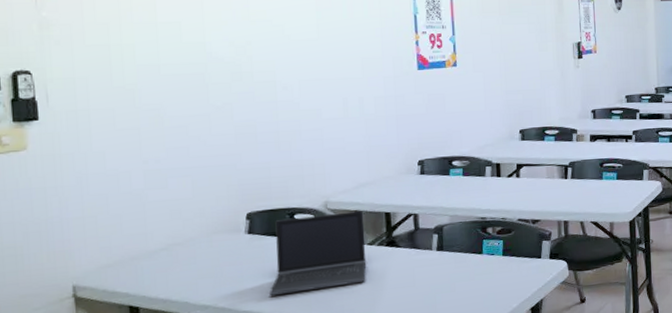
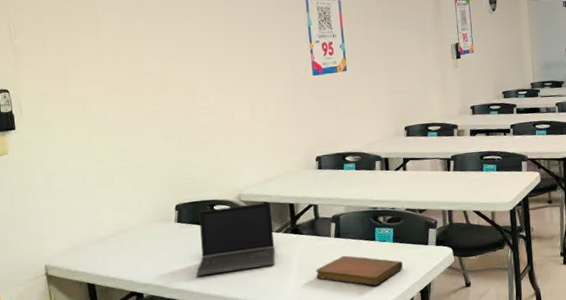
notebook: none [413,270,513,304] -> present [315,255,403,286]

